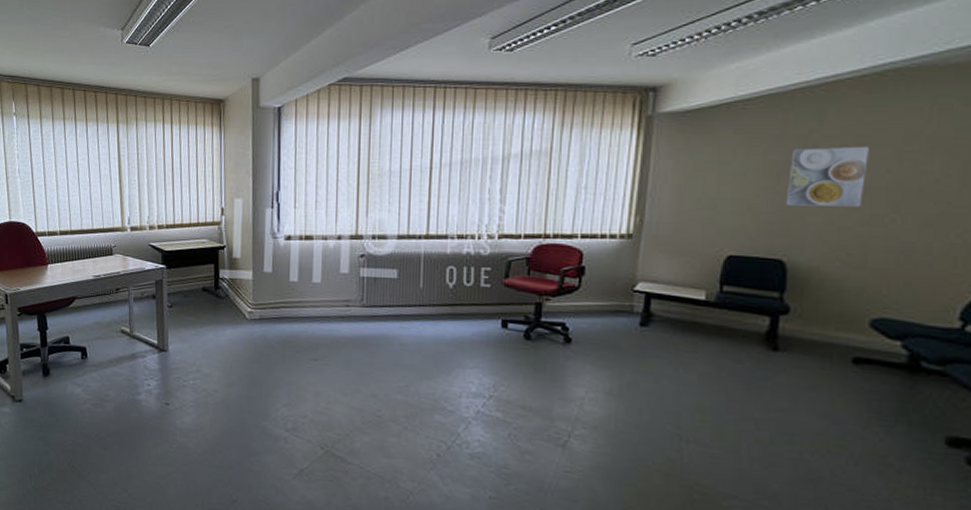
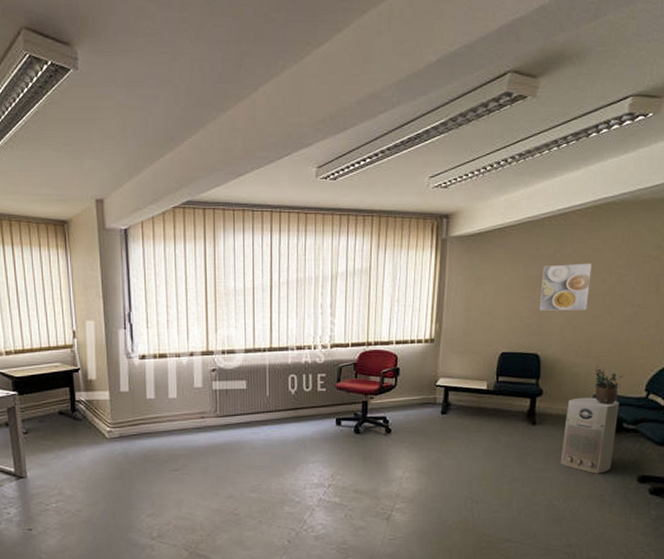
air purifier: none [816,321,914,427] -> present [560,397,619,474]
potted plant: none [871,281,922,334] -> present [593,366,623,404]

